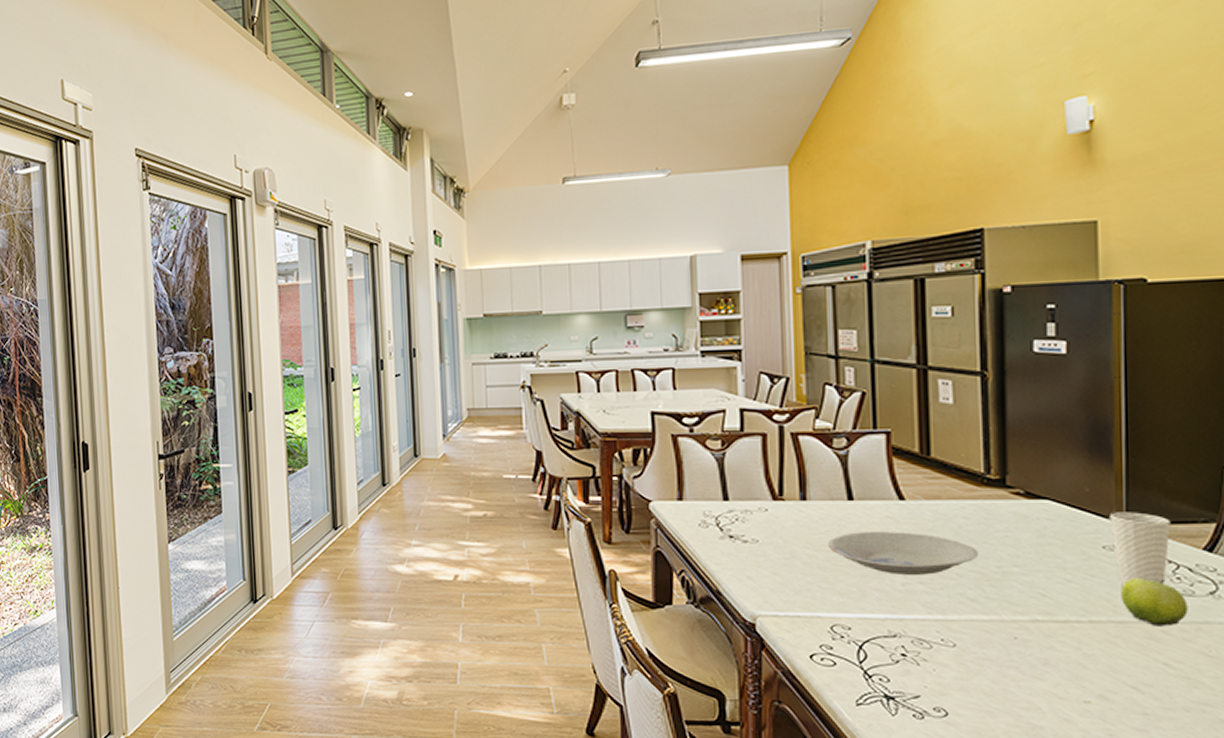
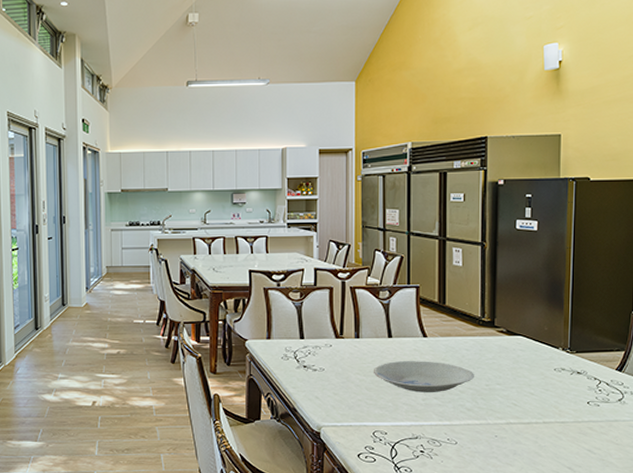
cup: present [1110,512,1171,586] -> none [560,344,597,397]
fruit: present [1121,578,1188,627] -> none [564,391,605,425]

